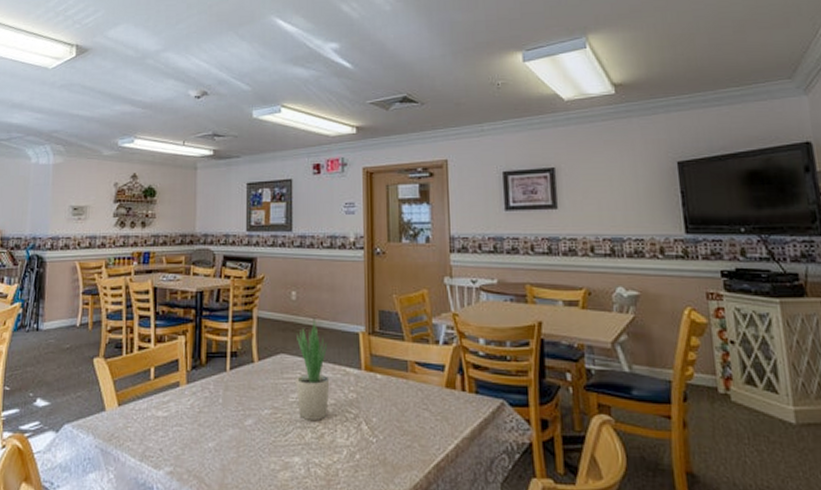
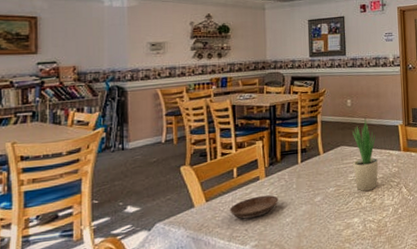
saucer: none [143,407,201,435] -> present [229,195,279,219]

